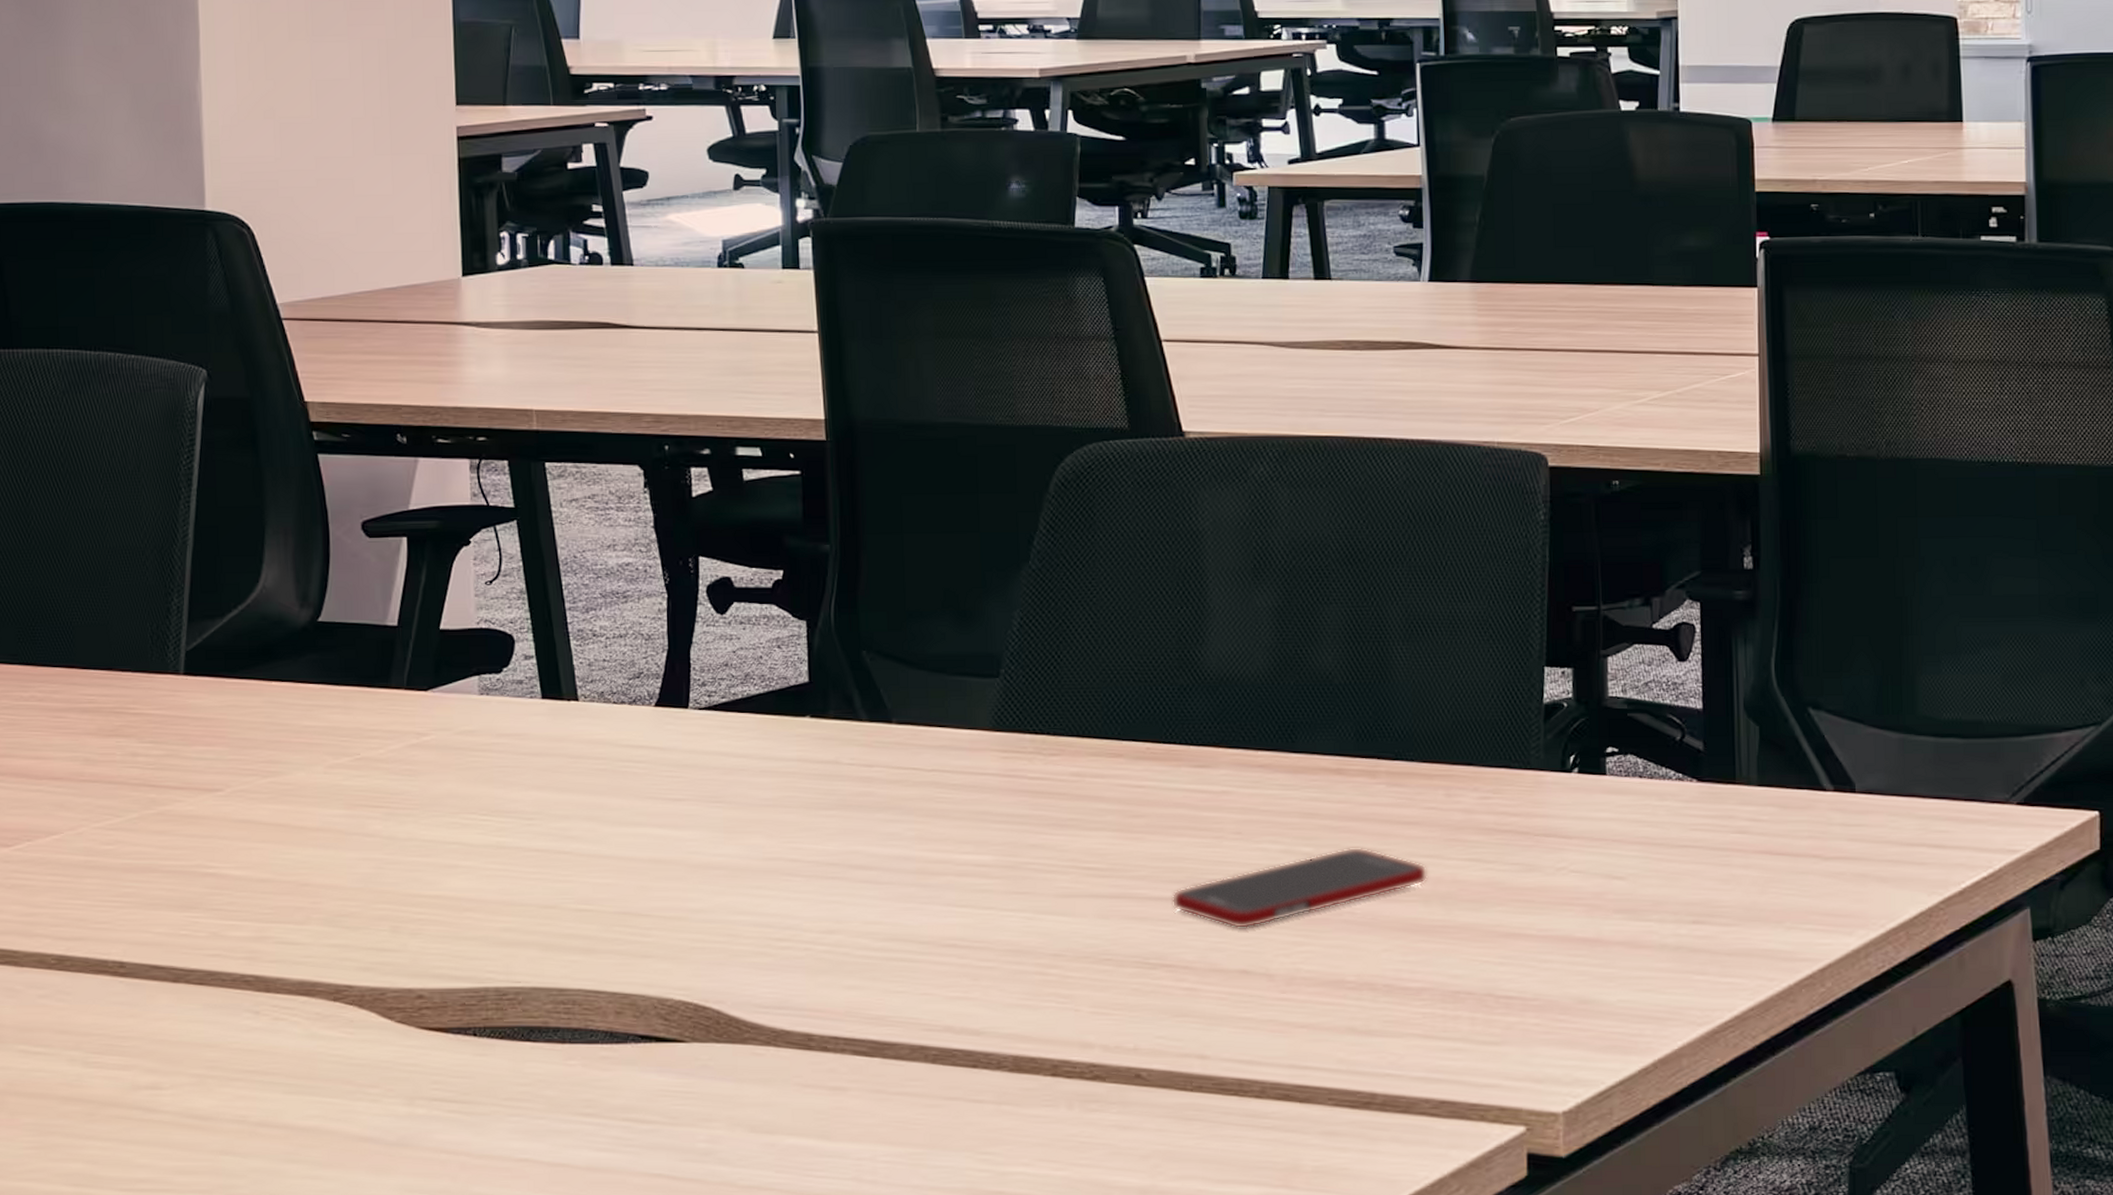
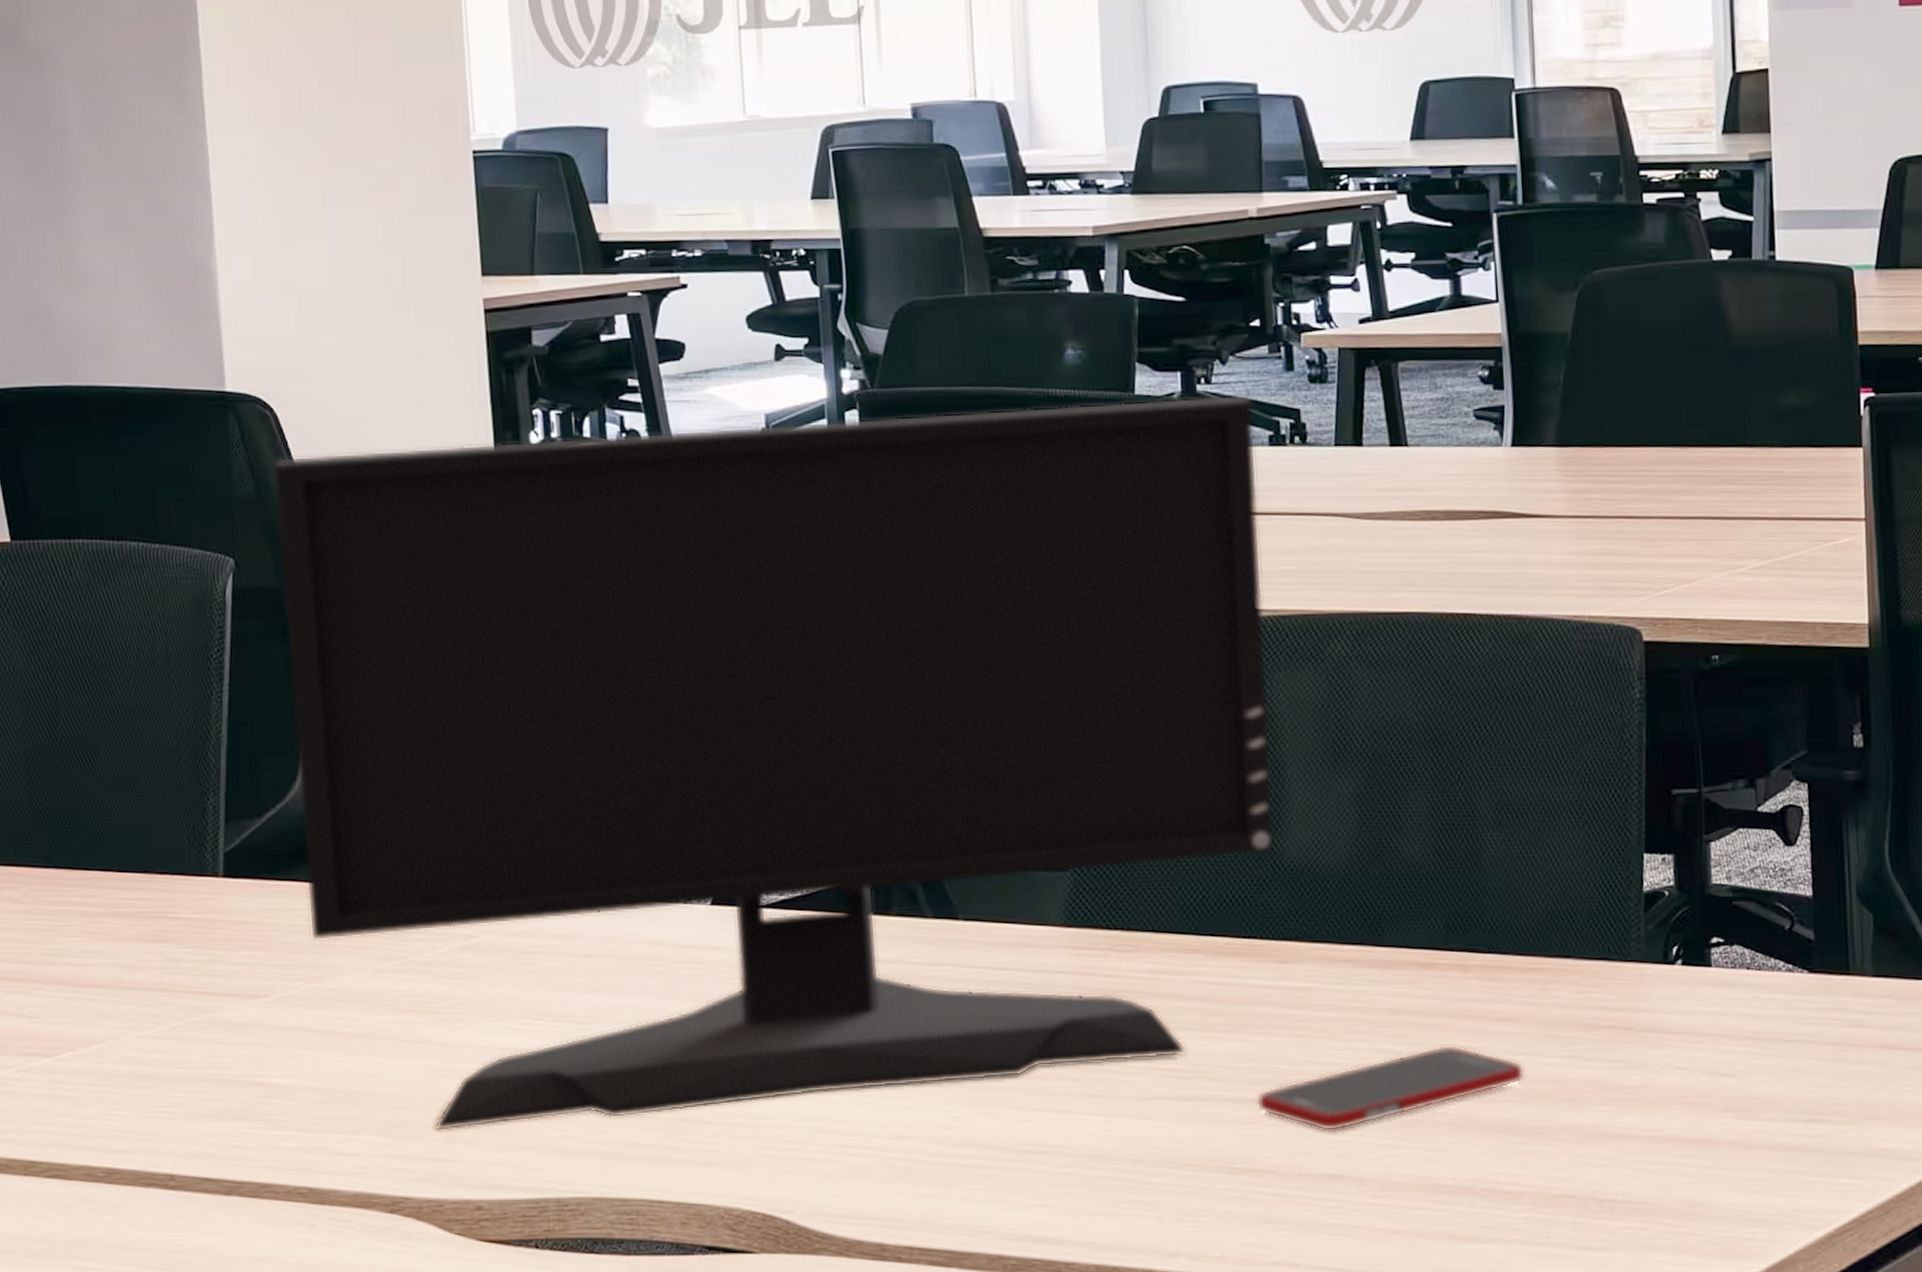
computer monitor: none [248,229,1196,922] -> present [273,394,1275,1131]

